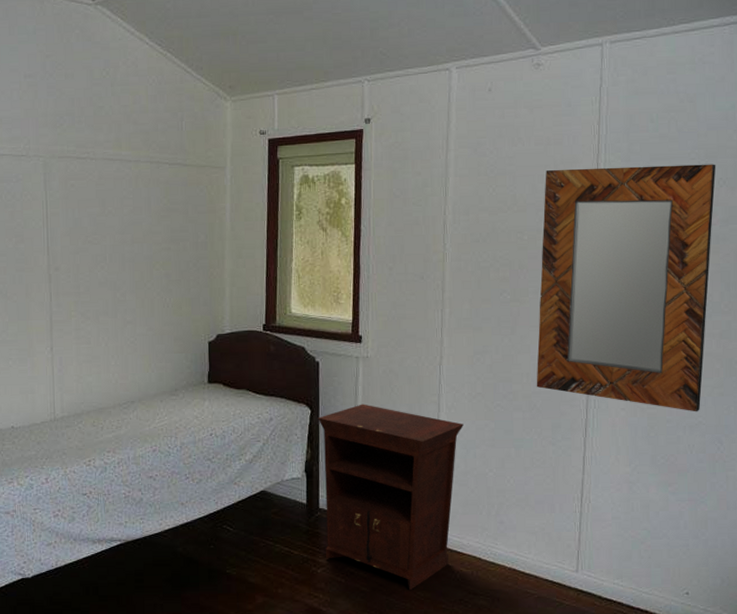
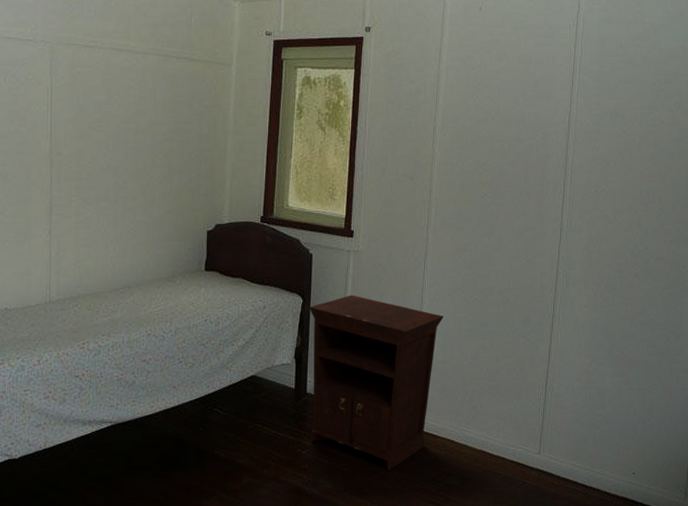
home mirror: present [536,164,716,412] -> none [510,85,674,310]

